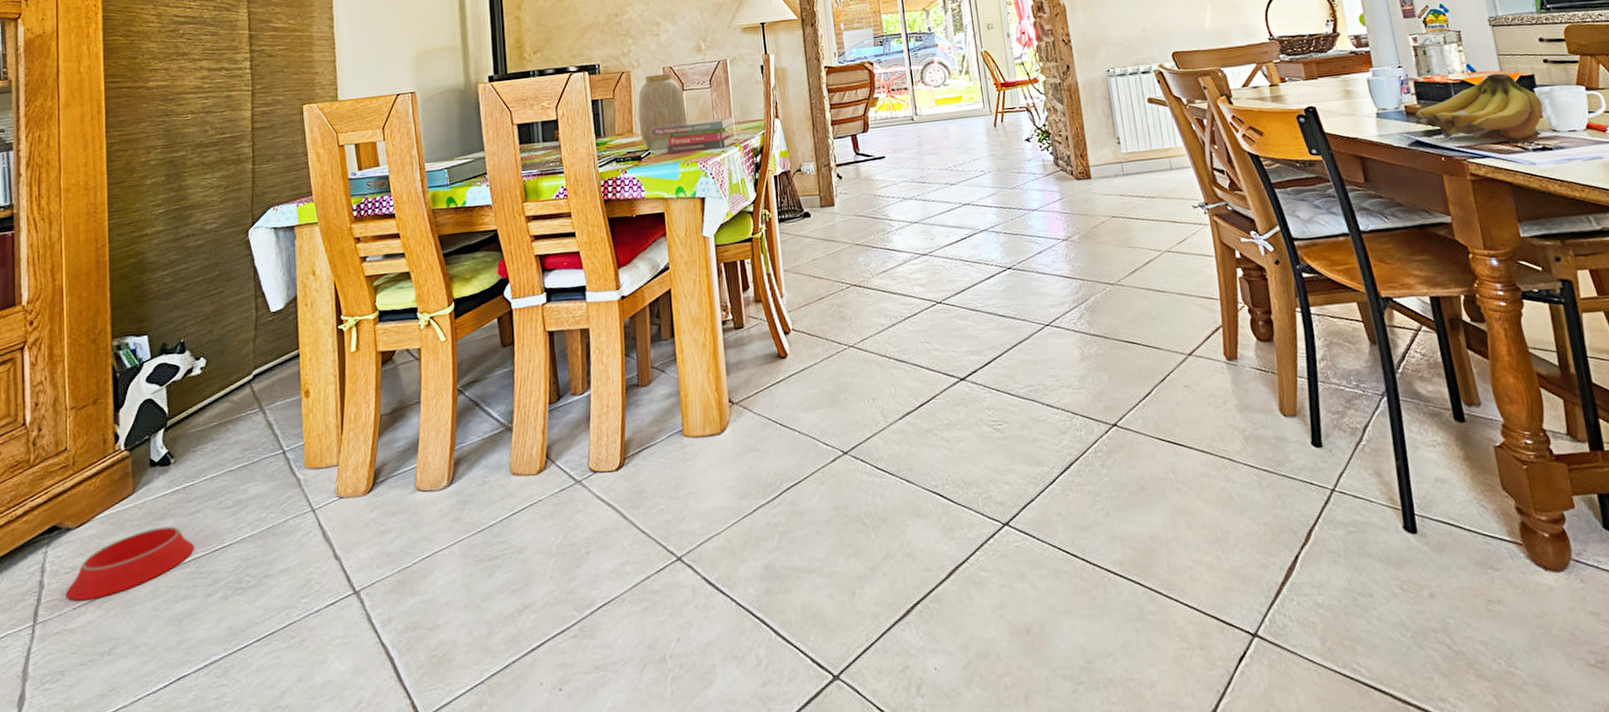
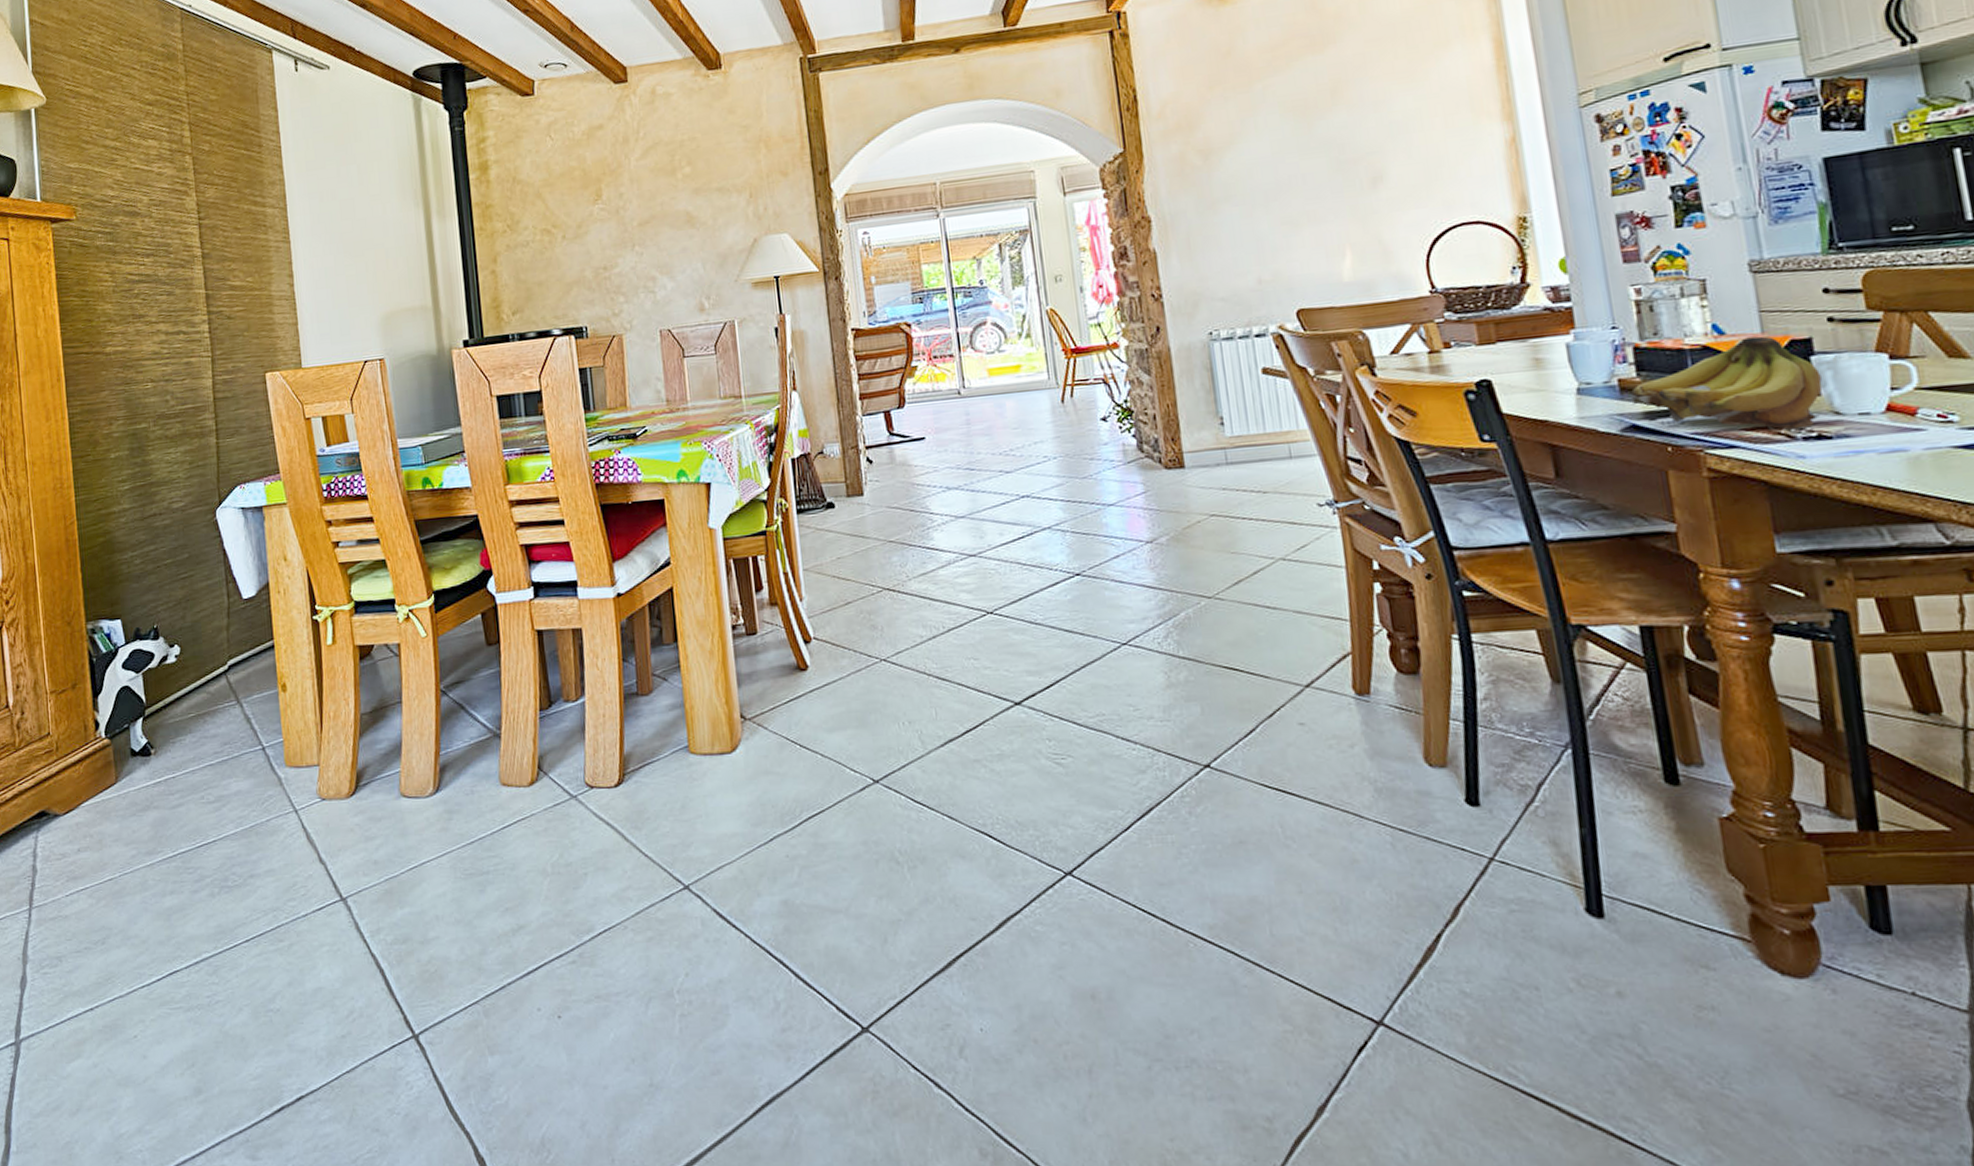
pet bowl: present [66,526,194,601] -> none [58,818,179,888]
vase: present [638,73,688,151] -> none [632,336,690,427]
books: present [651,116,735,155] -> none [648,388,746,433]

